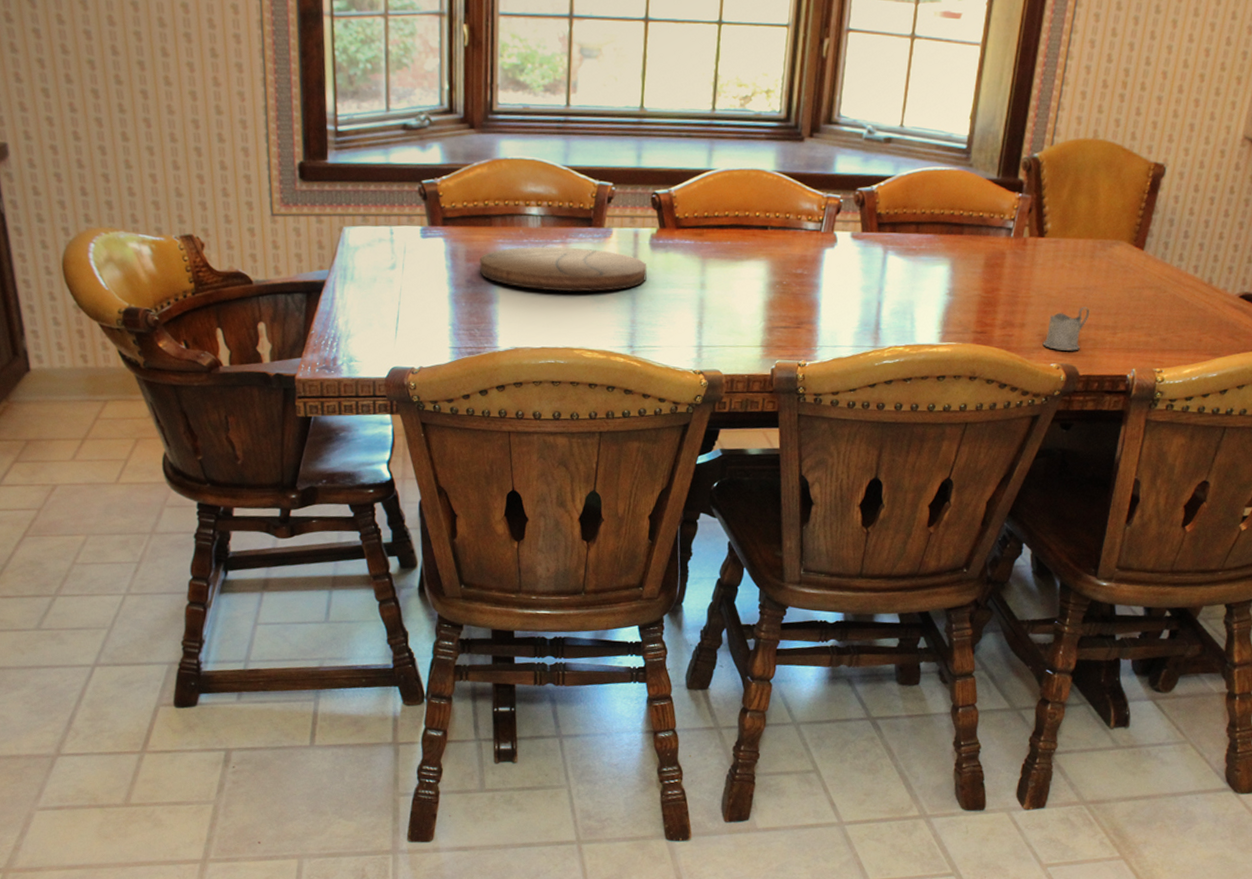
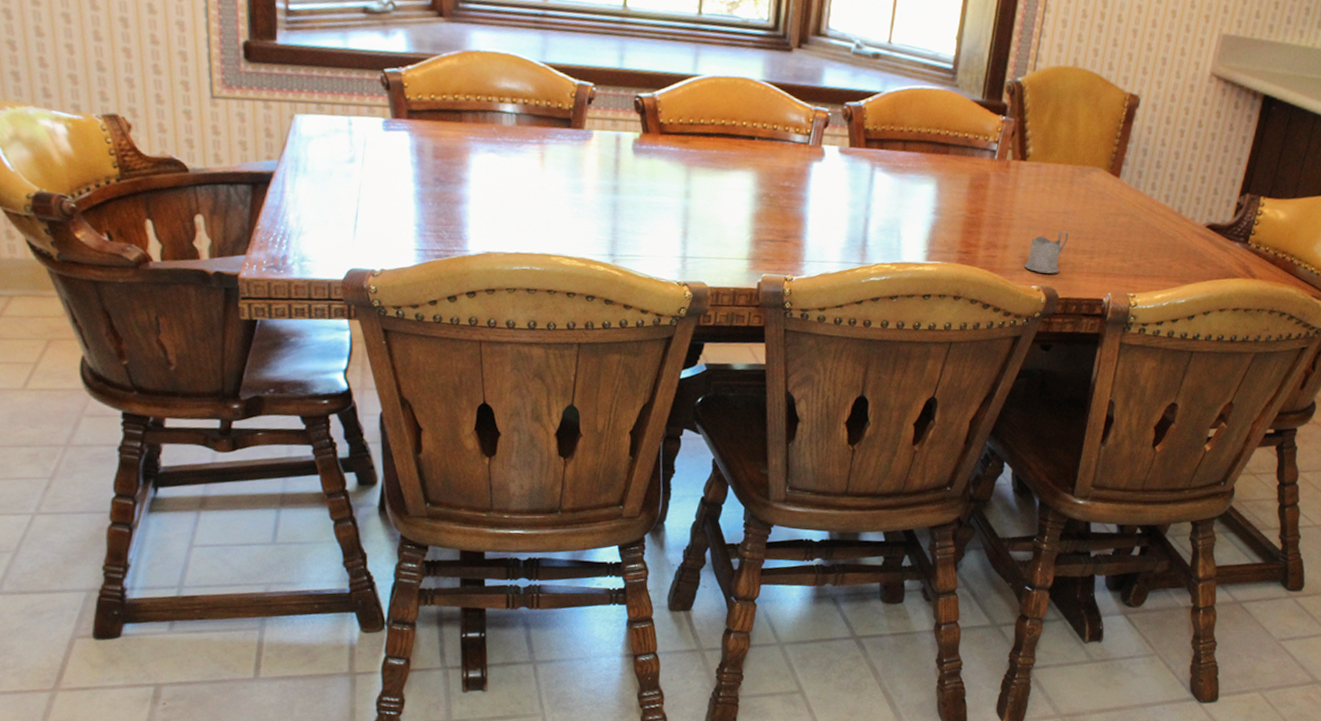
cutting board: present [479,246,647,292] -> none [448,146,630,196]

